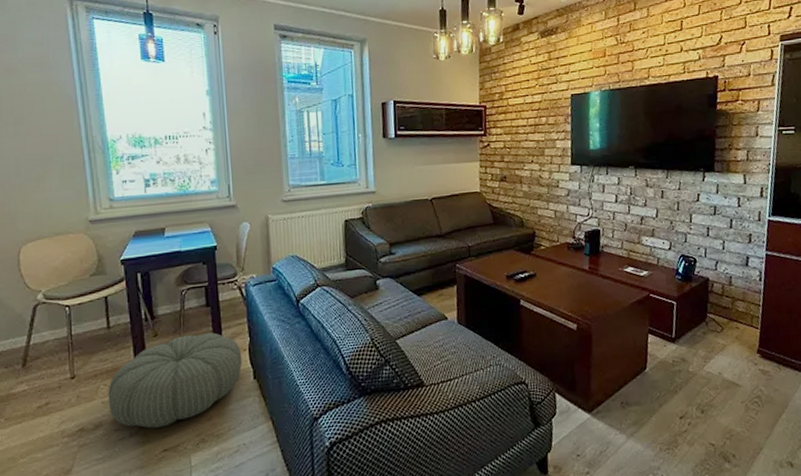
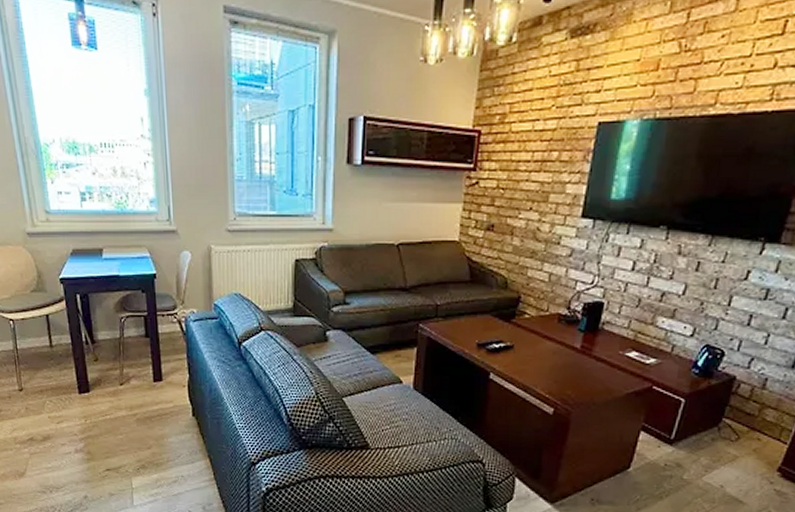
pouf: present [108,332,243,429] -> none [53,363,182,448]

